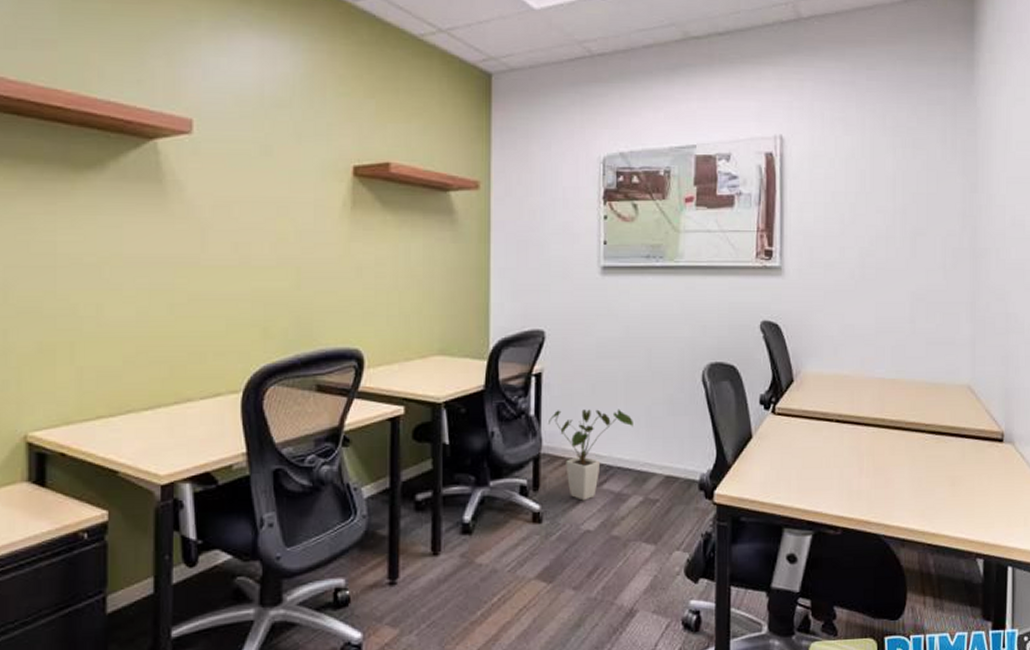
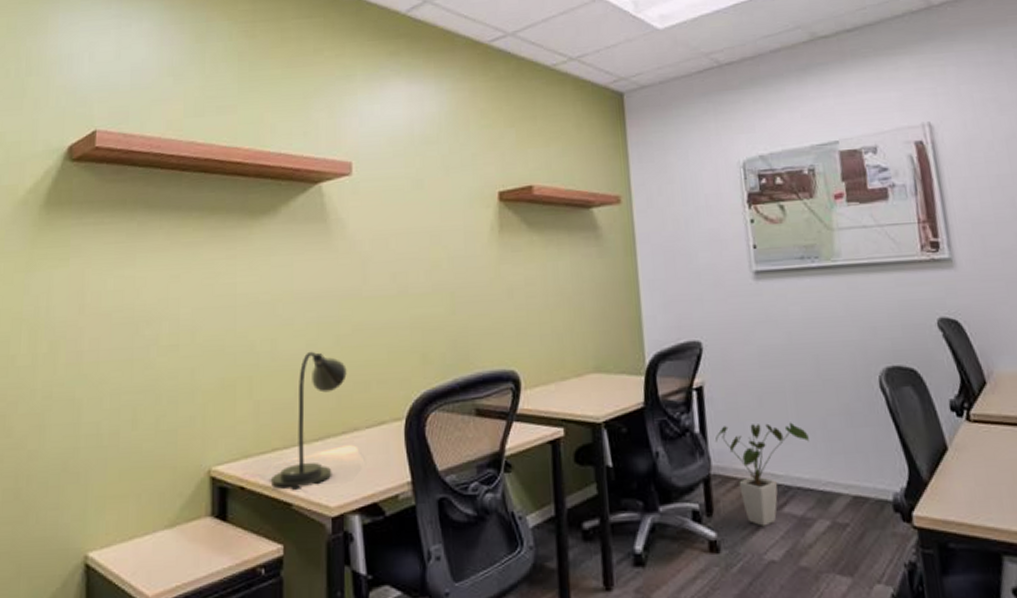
desk lamp: none [94,319,181,458] -> present [270,351,347,490]

